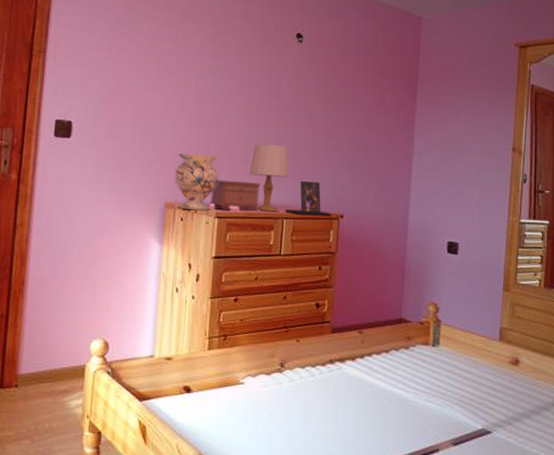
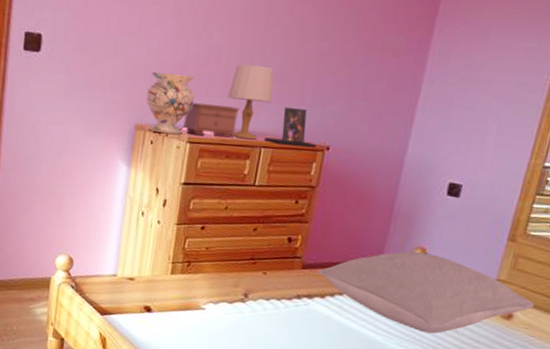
pillow: none [345,307,535,386] -> present [316,251,535,334]

